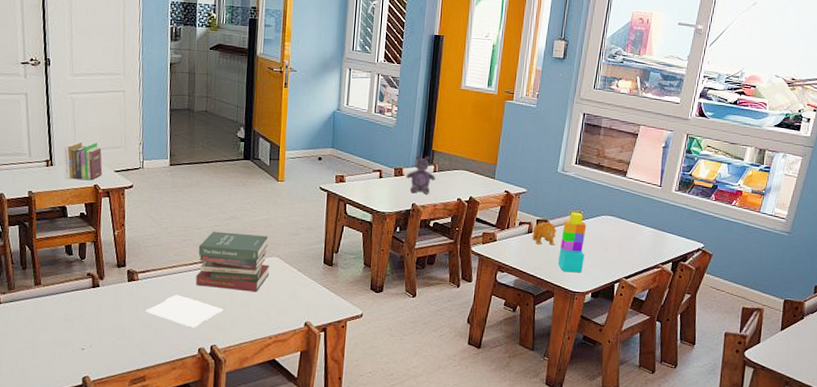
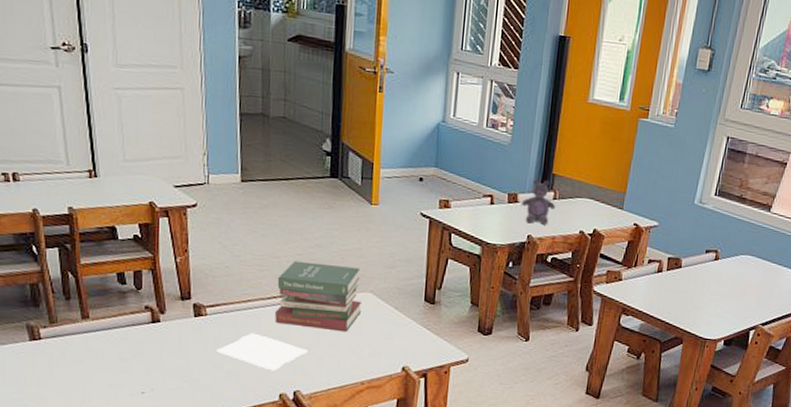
books: present [63,141,103,181] -> none [108,148,159,197]
toy dinosaur: present [532,221,556,246] -> none [662,259,689,287]
toy blocks: present [558,211,587,273] -> none [689,249,723,318]

